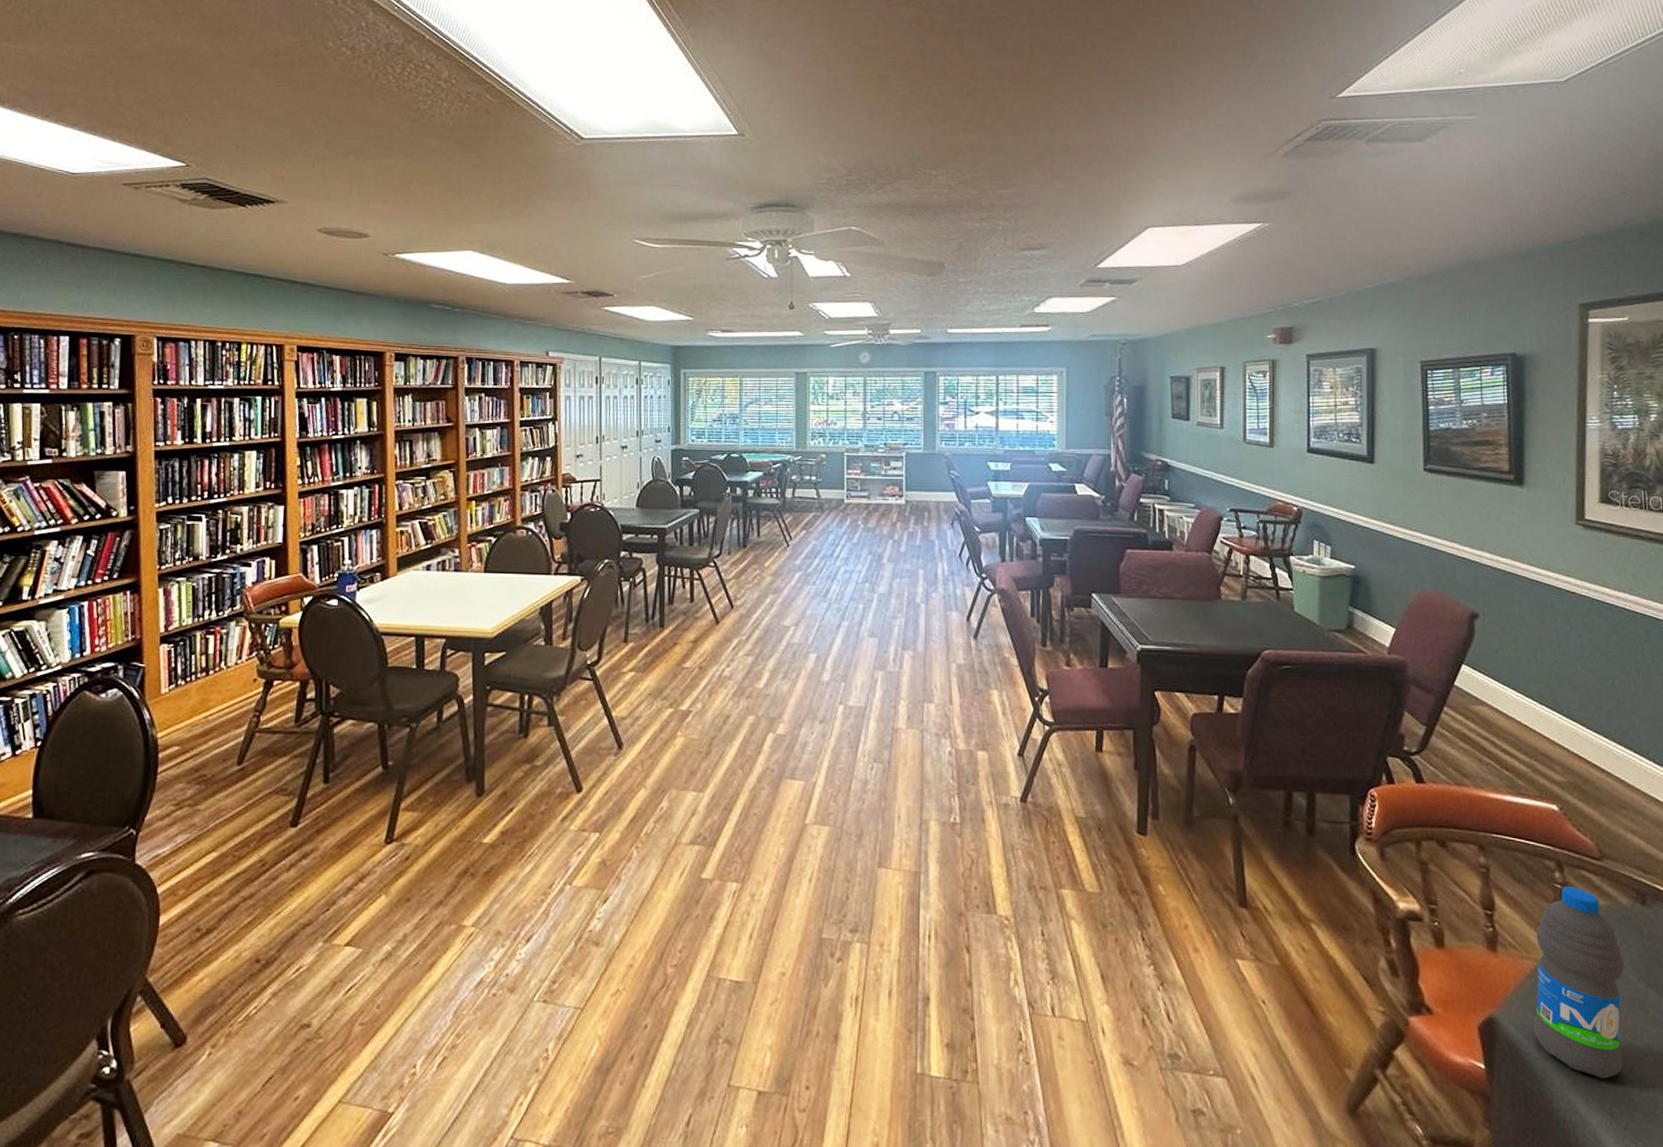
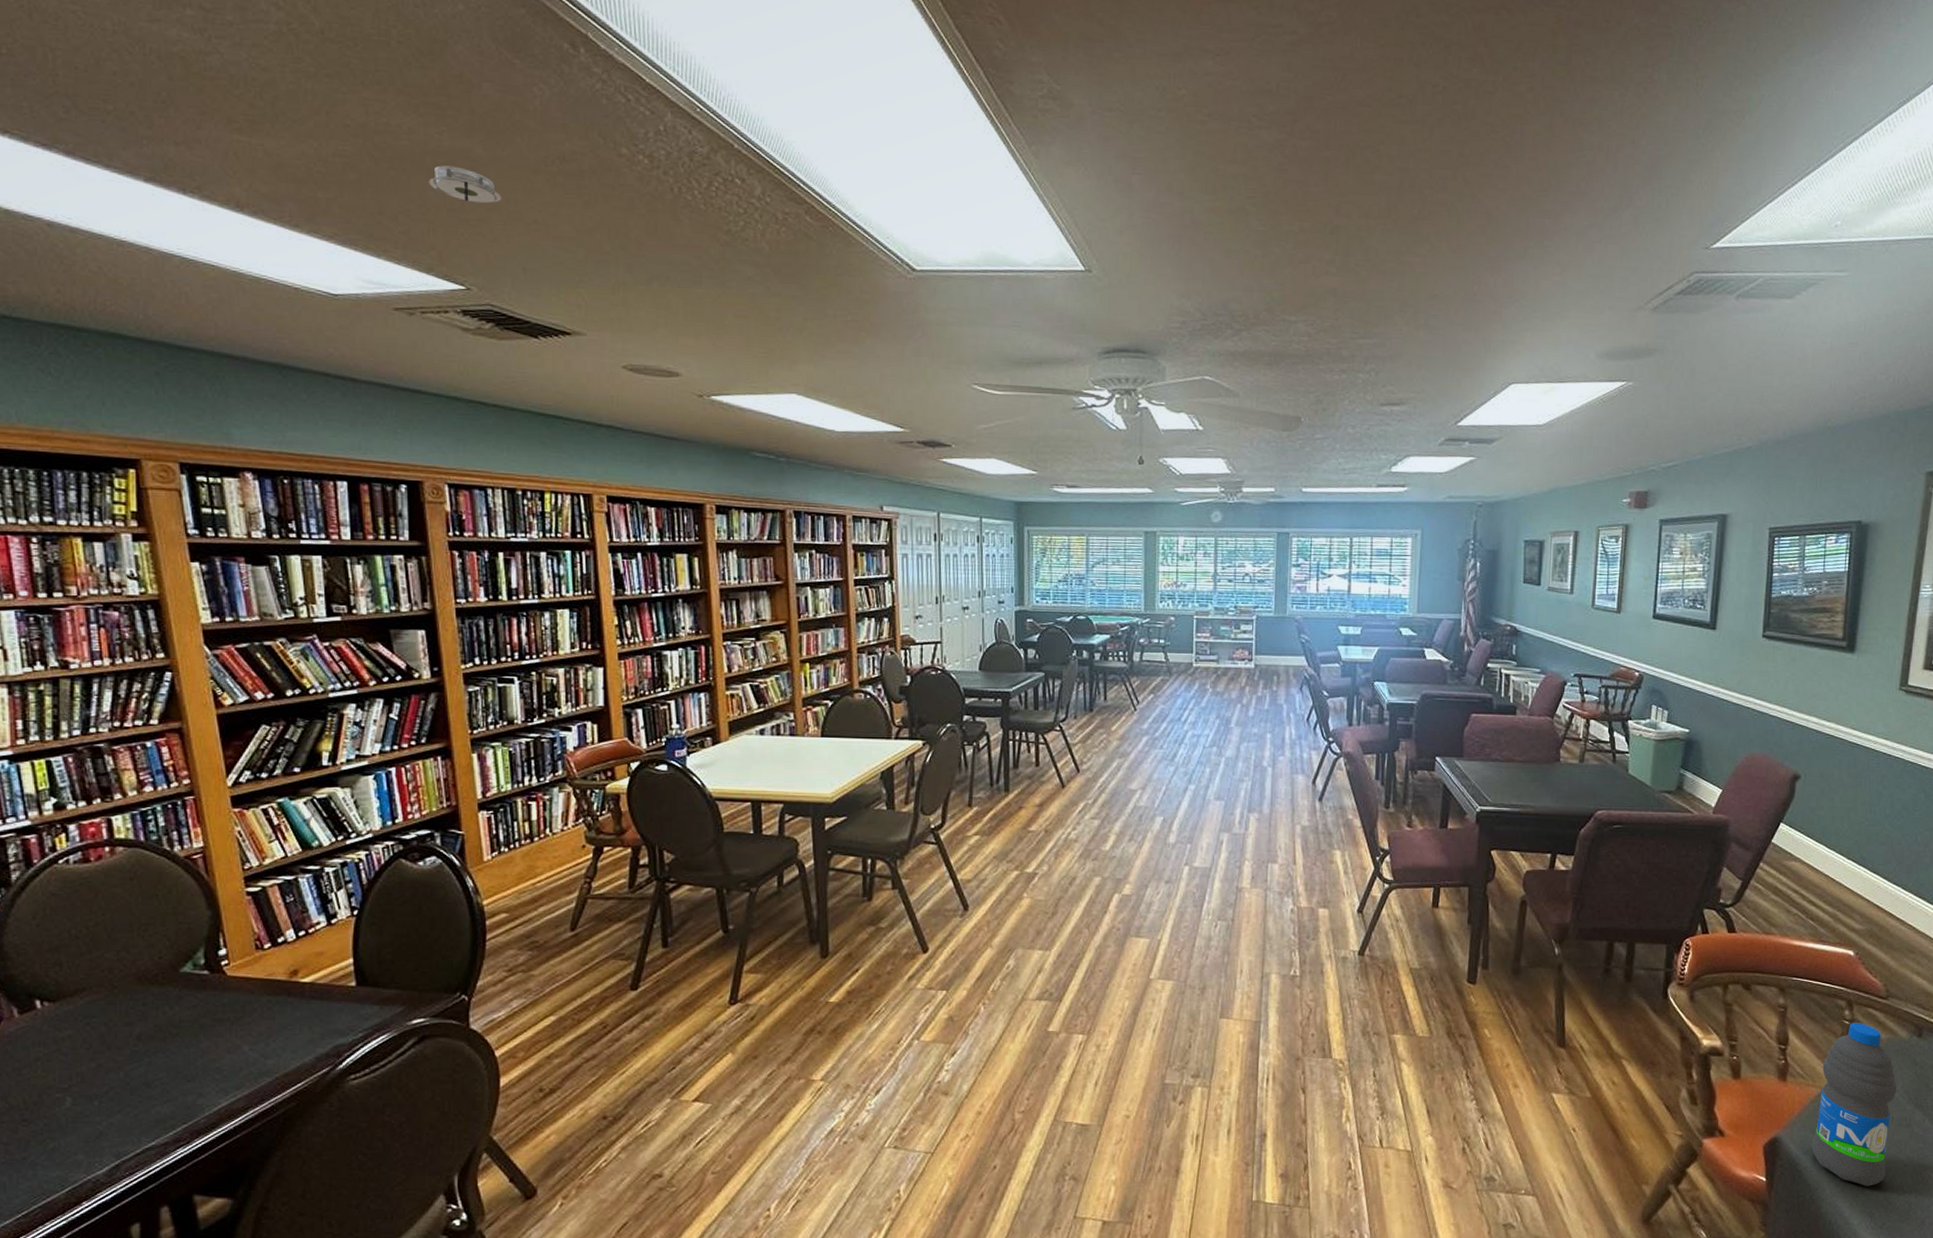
smoke detector: none [159,62,223,93] -> present [427,165,502,204]

